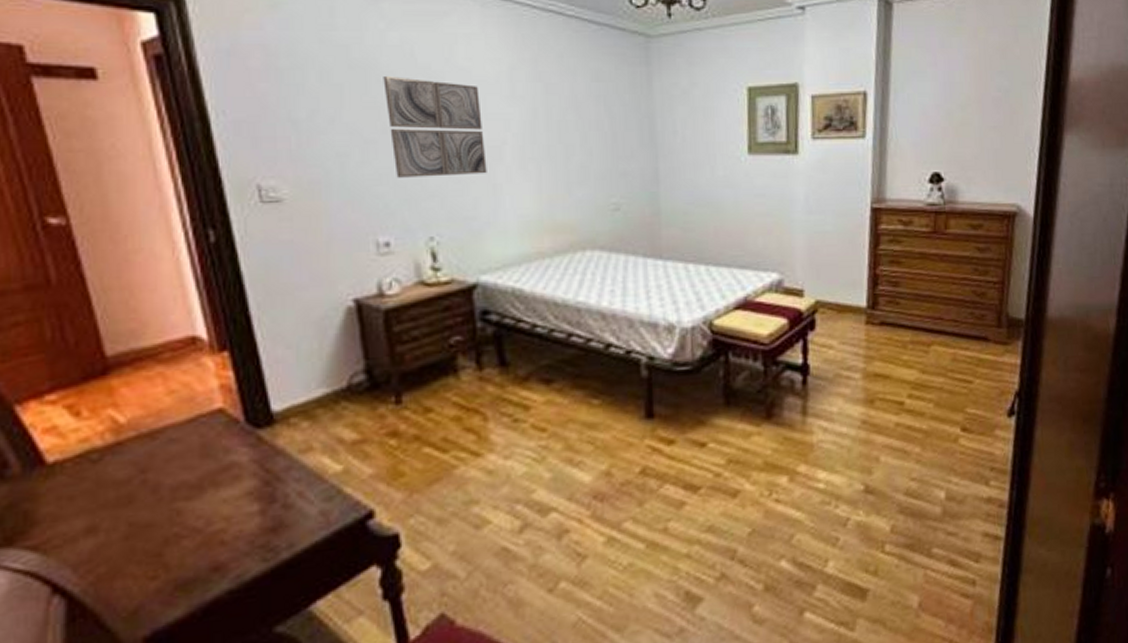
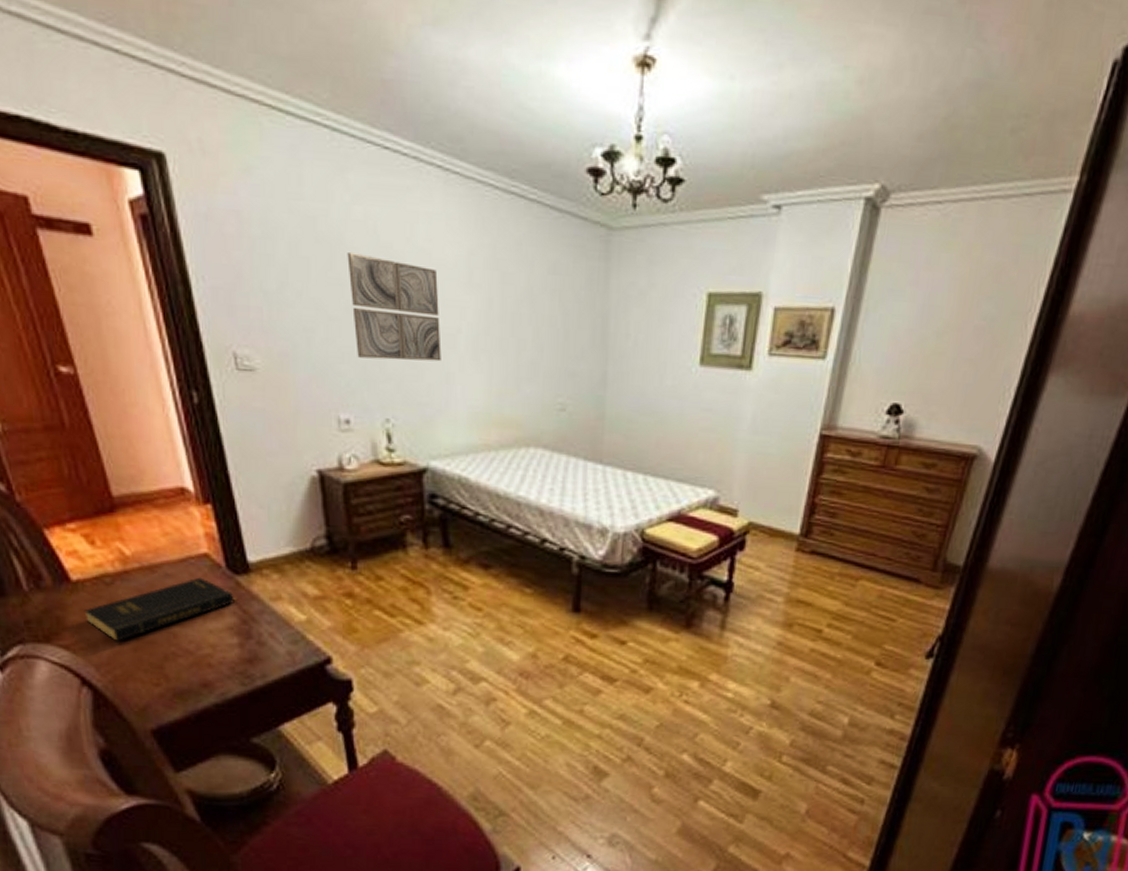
book: none [61,437,257,531] -> present [84,577,236,641]

